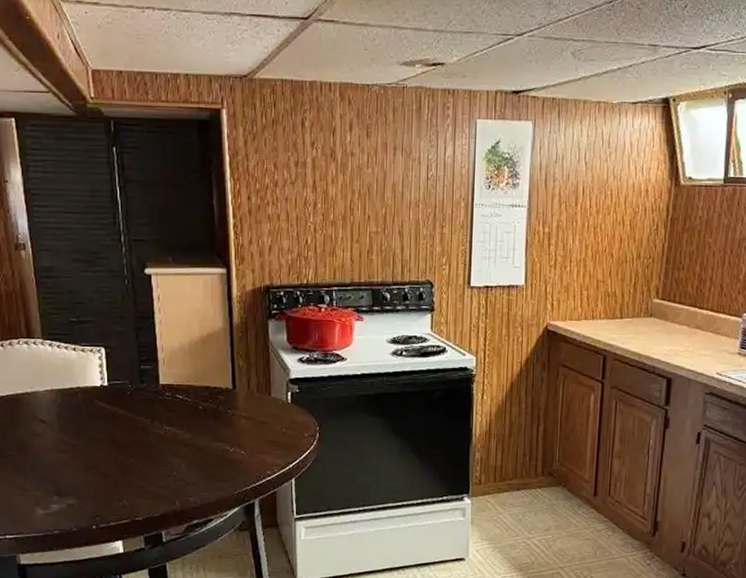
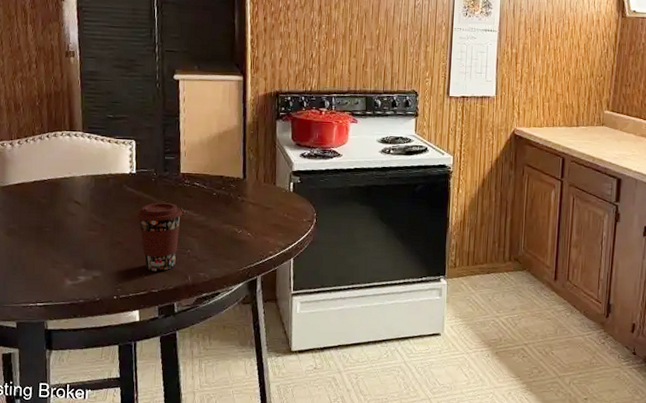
coffee cup: none [112,418,164,497] -> present [136,202,182,272]

